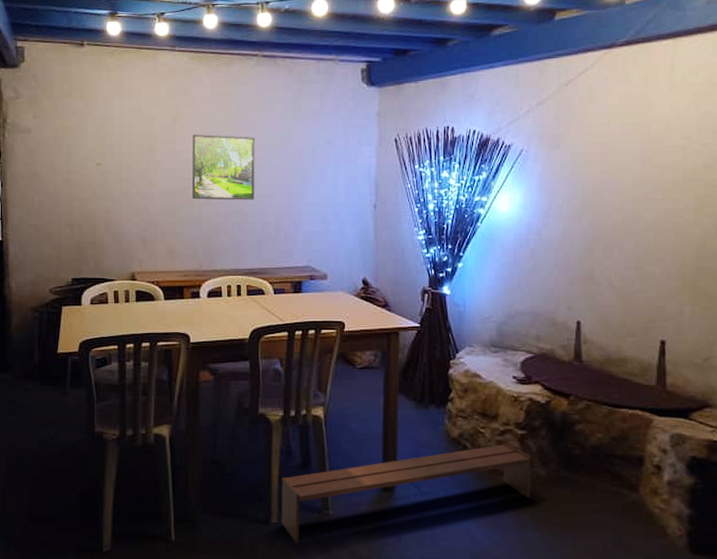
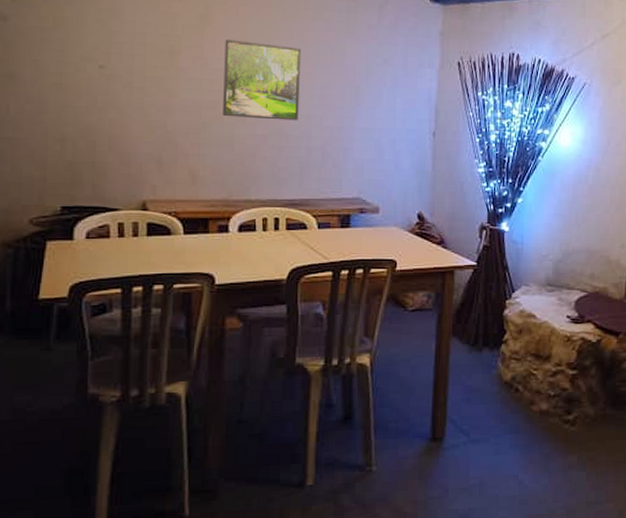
bench: present [281,443,532,544] -> none [318,384,581,506]

